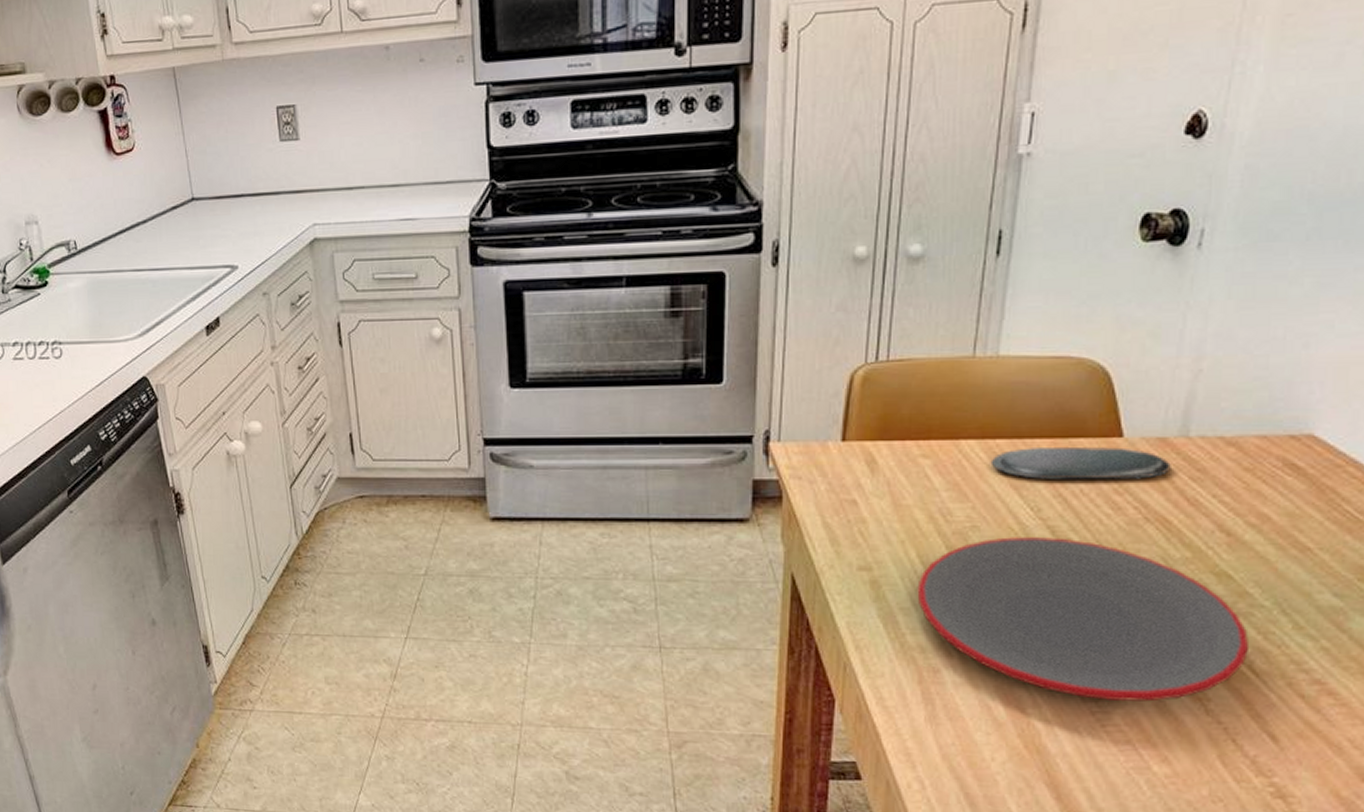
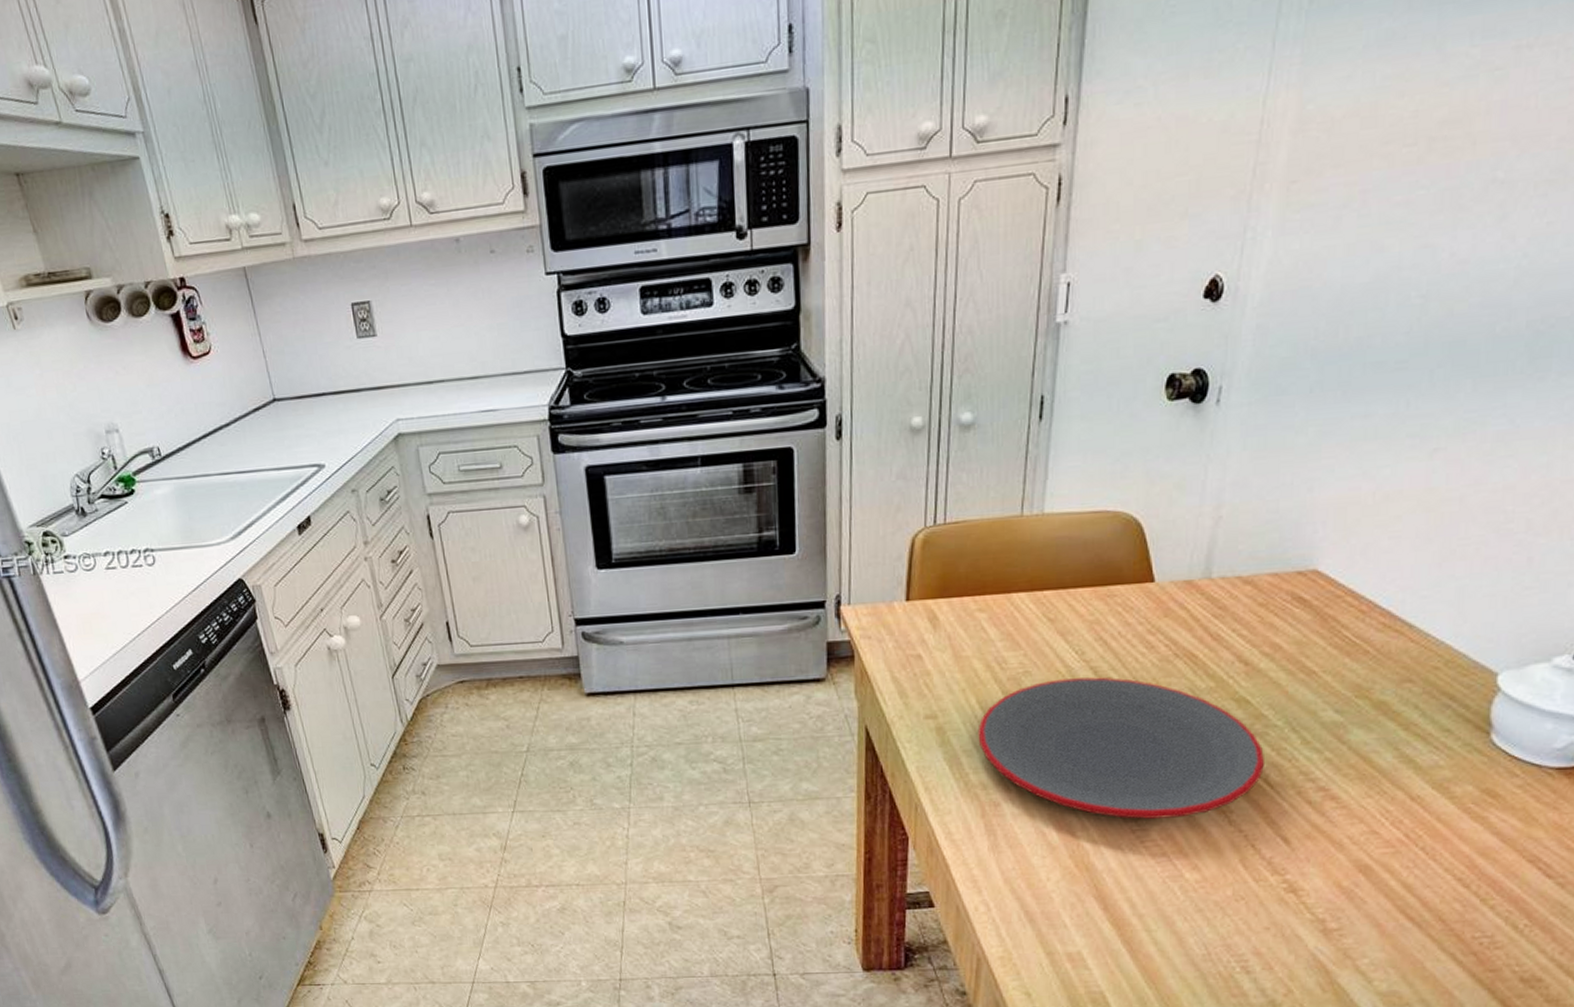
oval tray: present [990,447,1171,479] -> none [1039,592,1196,625]

